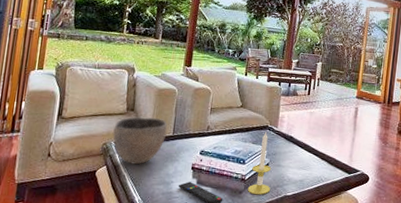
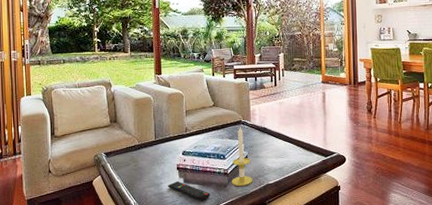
bowl: present [113,117,168,165] -> none [101,126,150,171]

